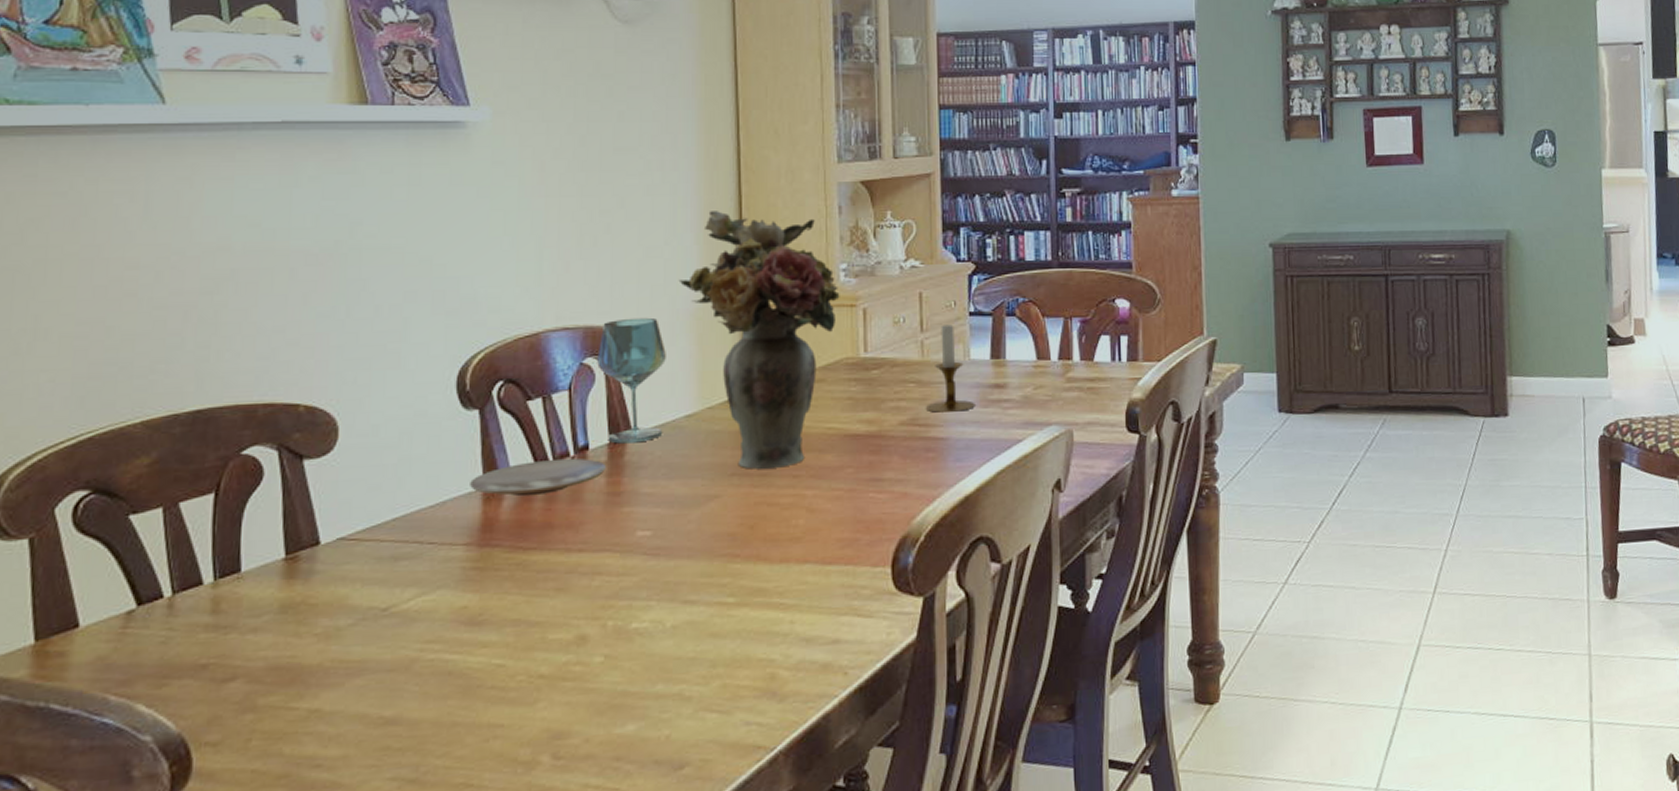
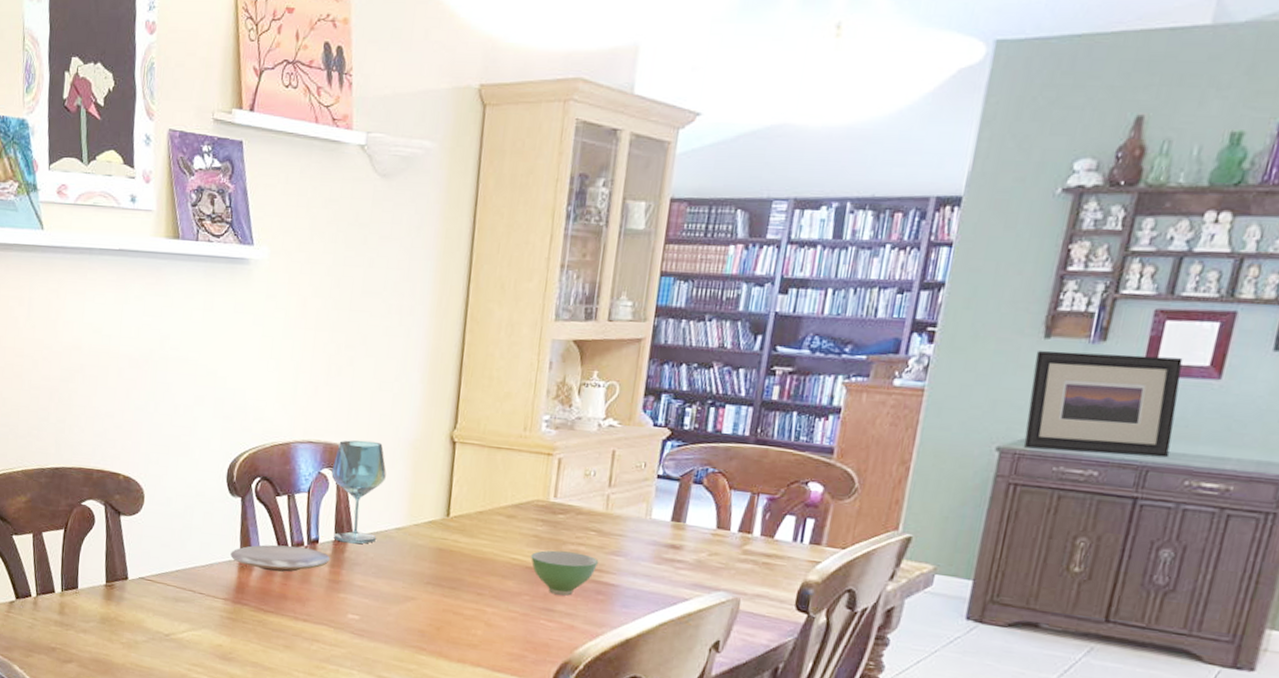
flower arrangement: present [678,211,840,469] -> none [403,355,540,585]
bowl: none [847,409,923,461] -> present [530,550,599,596]
candlestick: present [926,324,975,413] -> none [603,483,649,564]
picture frame: none [1282,149,1401,241] -> present [1023,351,1183,458]

